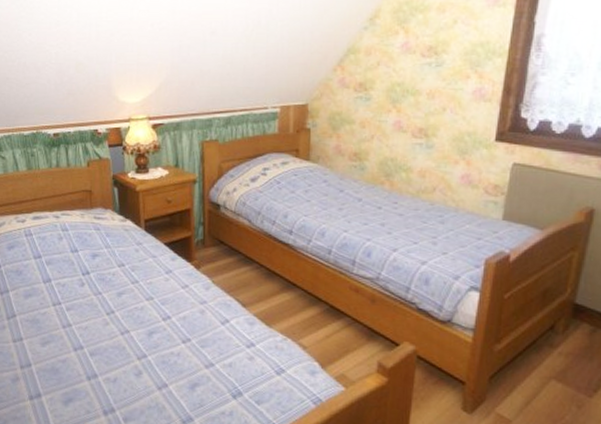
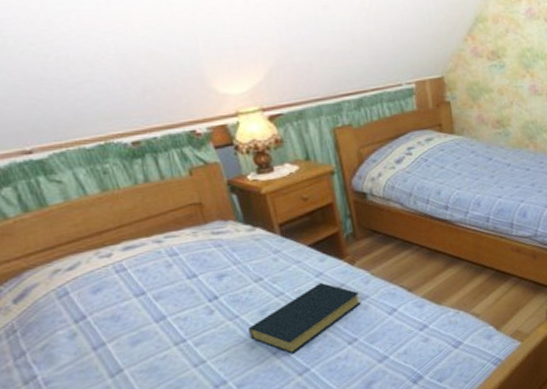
hardback book: none [107,279,200,338] -> present [249,282,362,354]

